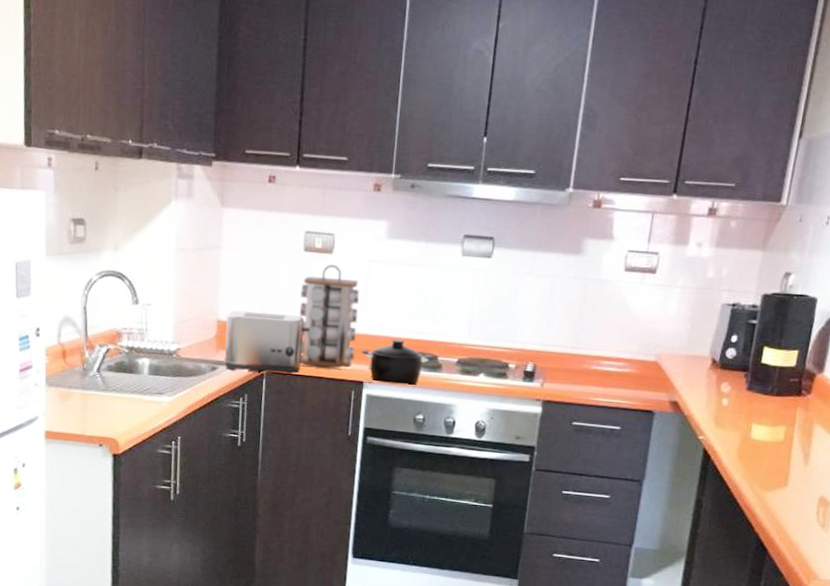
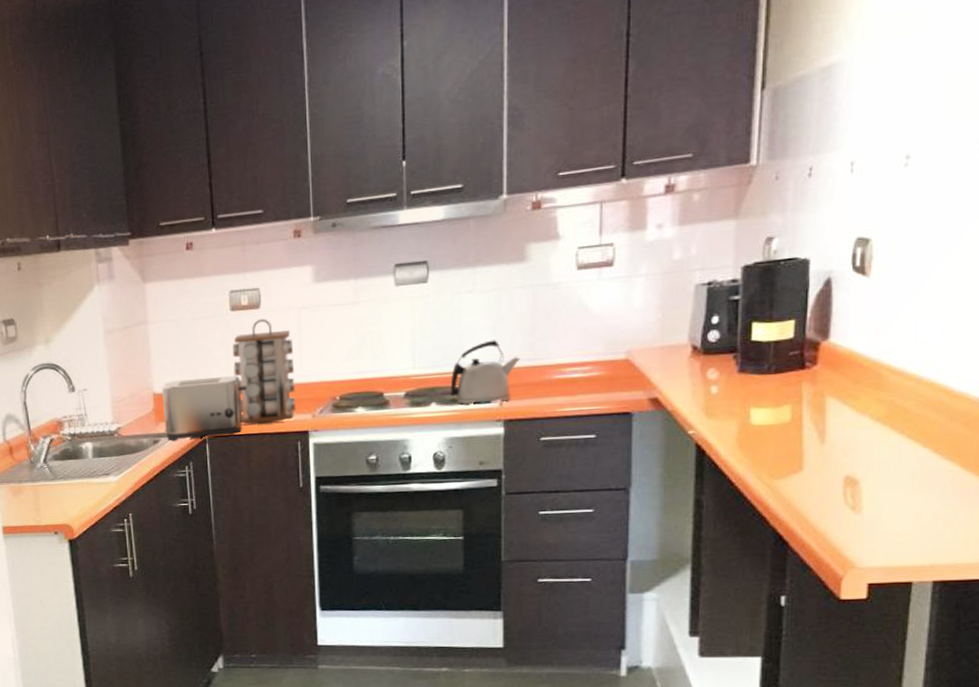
saucepan: present [362,340,432,385] -> none [303,383,377,429]
kettle: none [498,323,565,383] -> present [450,340,521,404]

